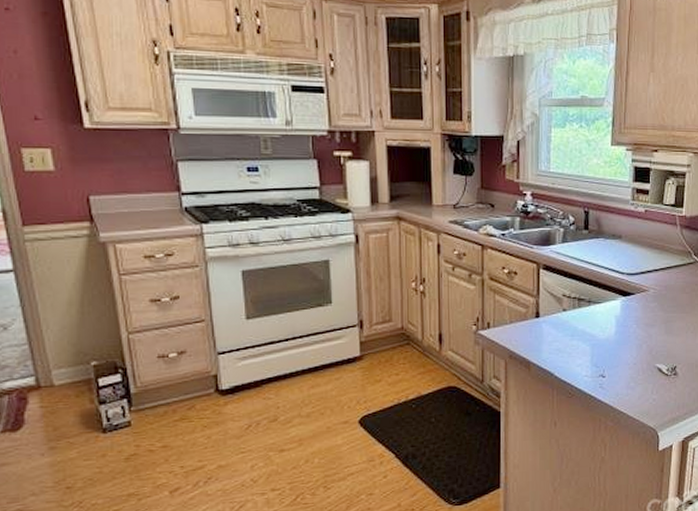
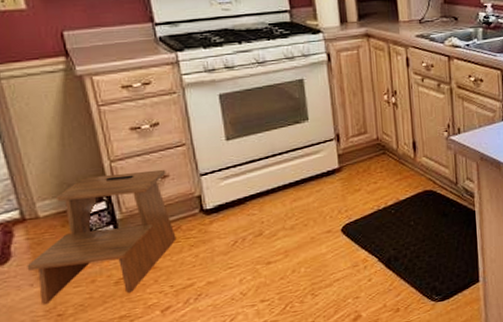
step stool: none [39,344,190,475] -> present [27,169,177,304]

